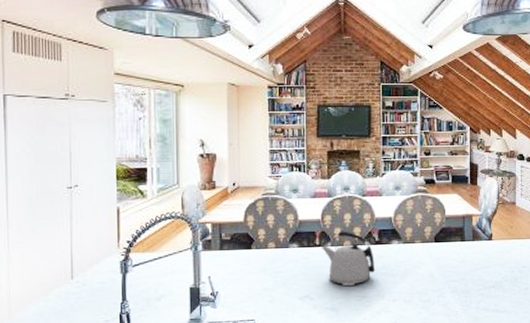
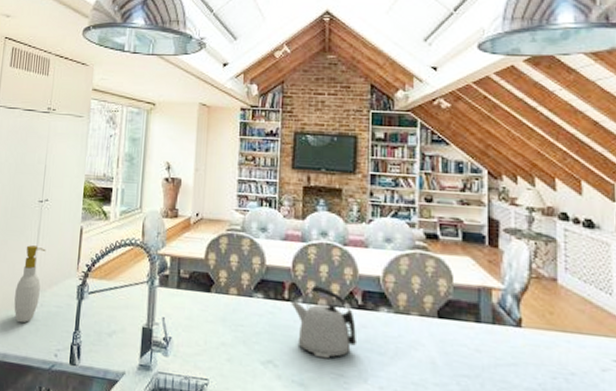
soap bottle: none [52,231,82,304] -> present [14,245,46,323]

